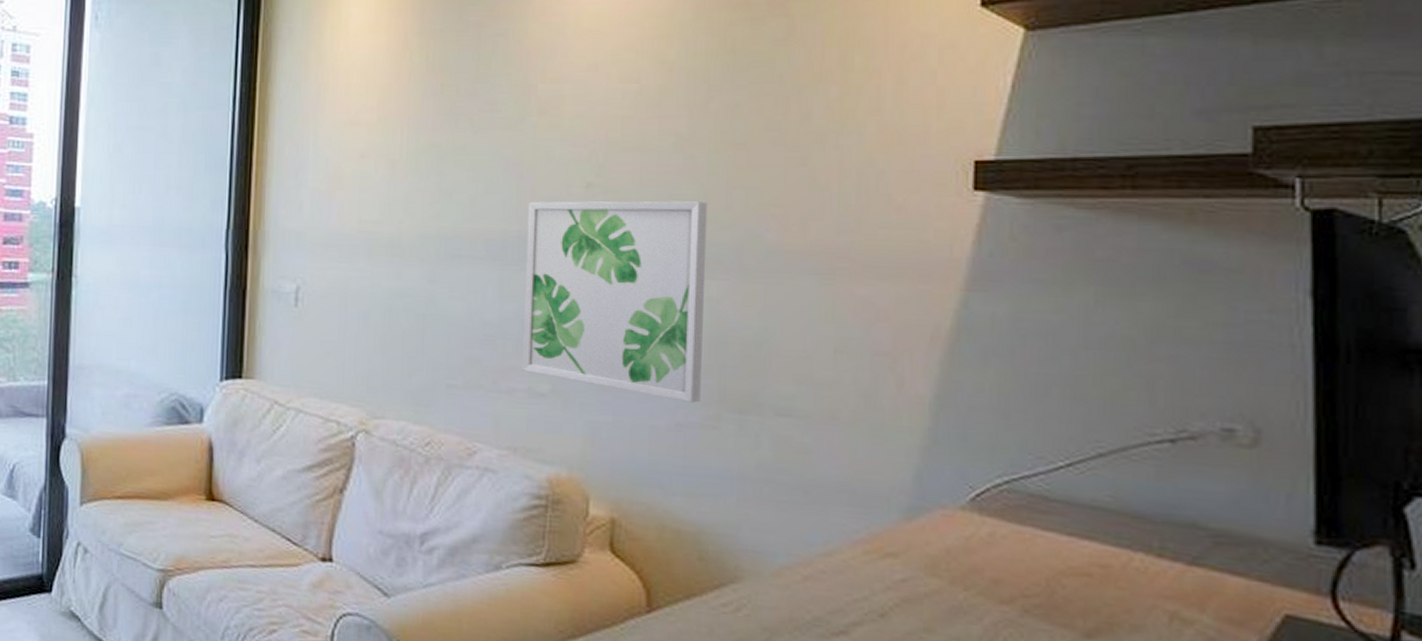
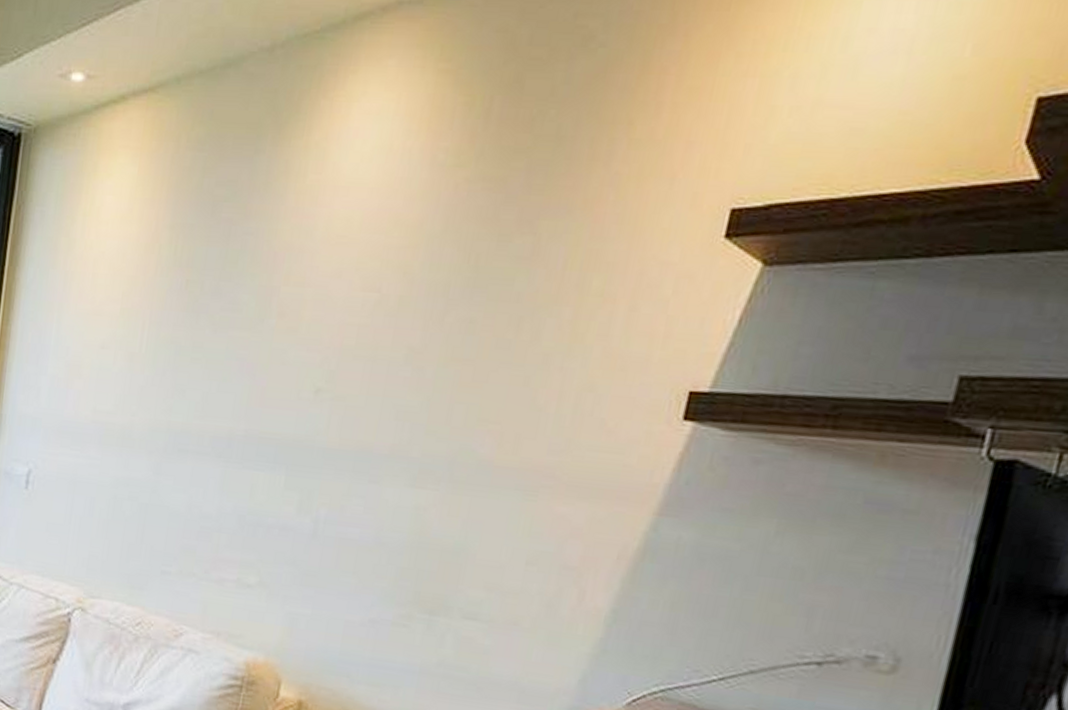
wall art: present [522,201,708,403] -> none [234,403,430,602]

